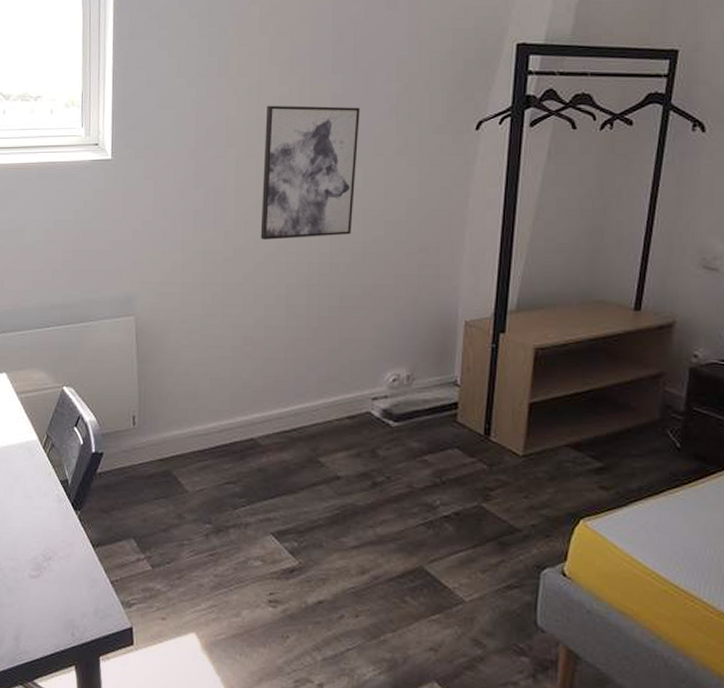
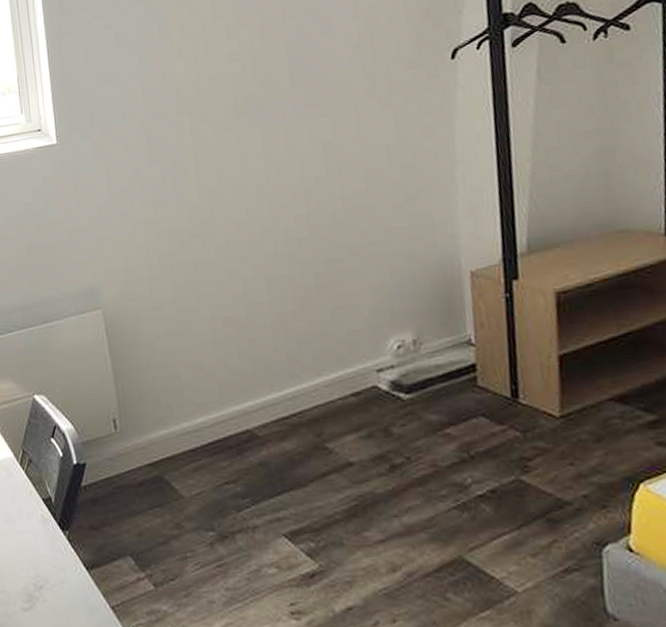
wall art: present [260,105,360,240] -> none [216,52,328,209]

